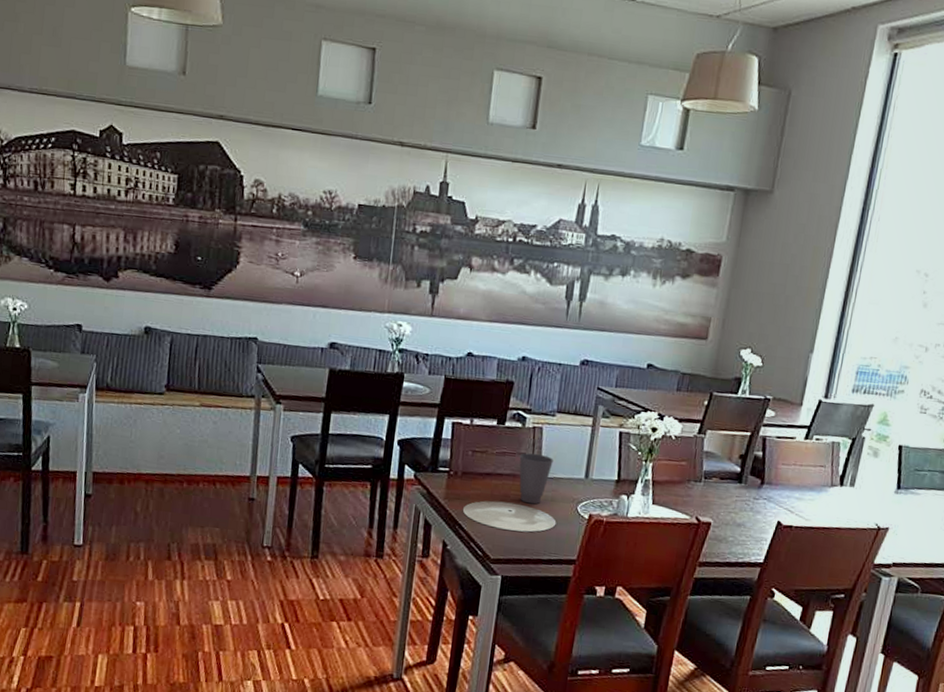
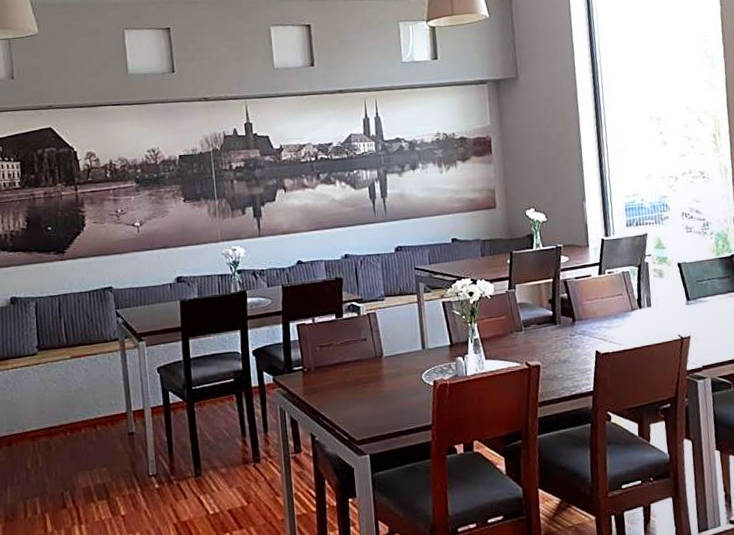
plate: present [462,500,557,532] -> none [321,385,407,412]
cup: present [519,453,553,505] -> none [361,336,392,383]

